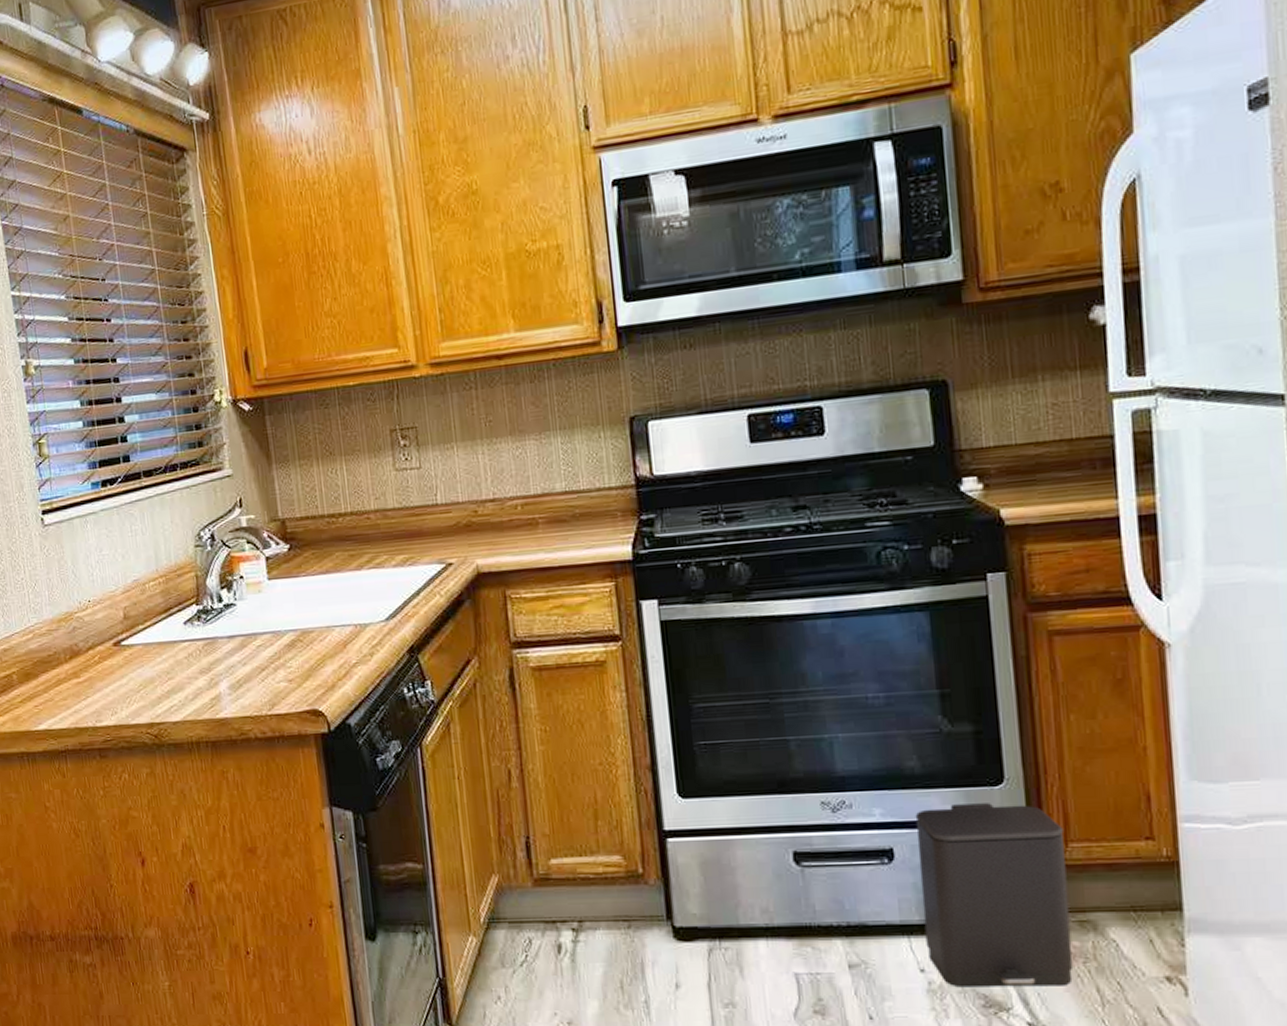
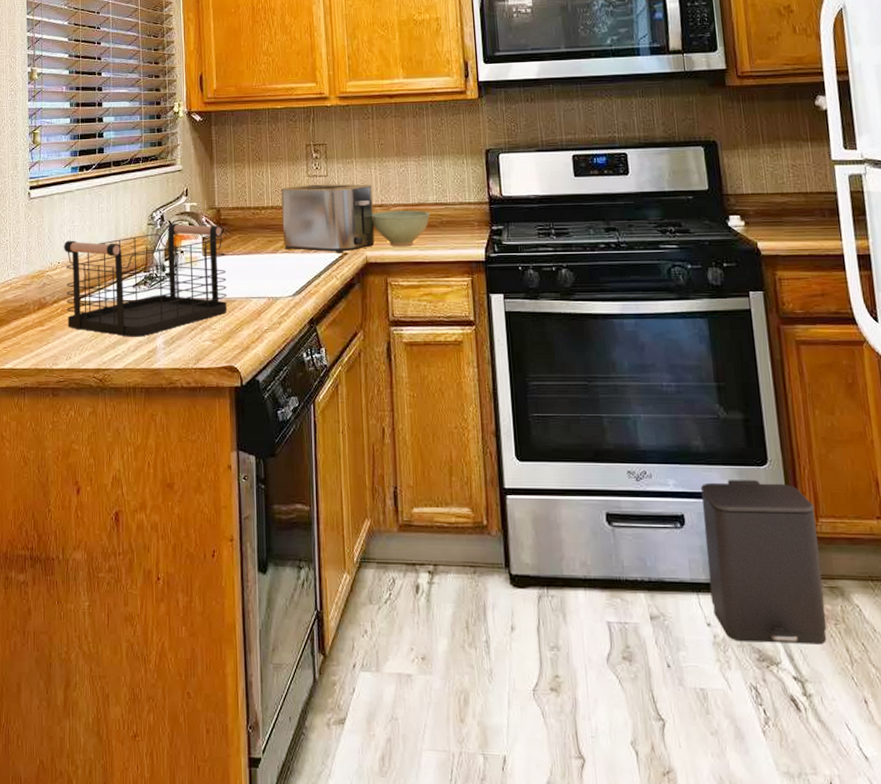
dish rack: none [92,540,305,684] -> present [64,224,228,337]
toaster: none [361,474,488,565] -> present [281,184,376,253]
bowl: none [480,502,559,550] -> present [371,210,431,246]

